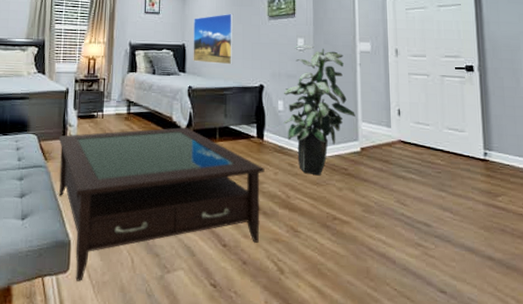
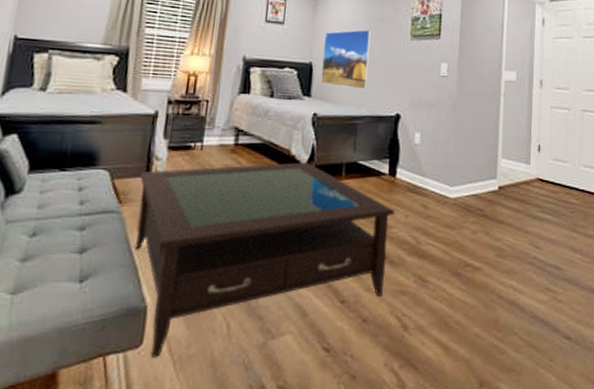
indoor plant: present [283,45,355,176] -> none [419,70,496,218]

